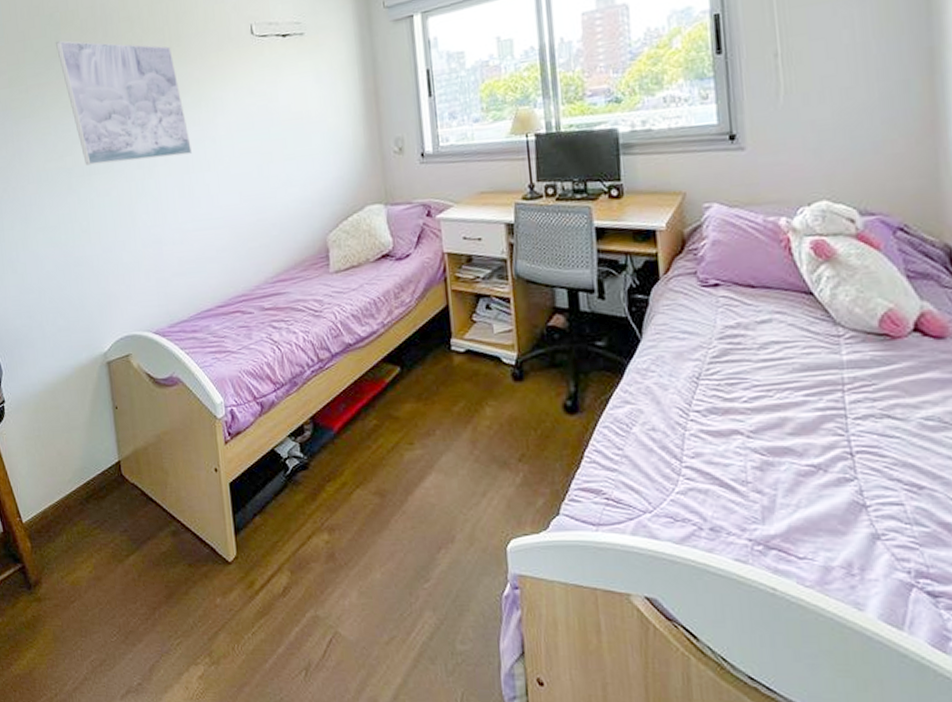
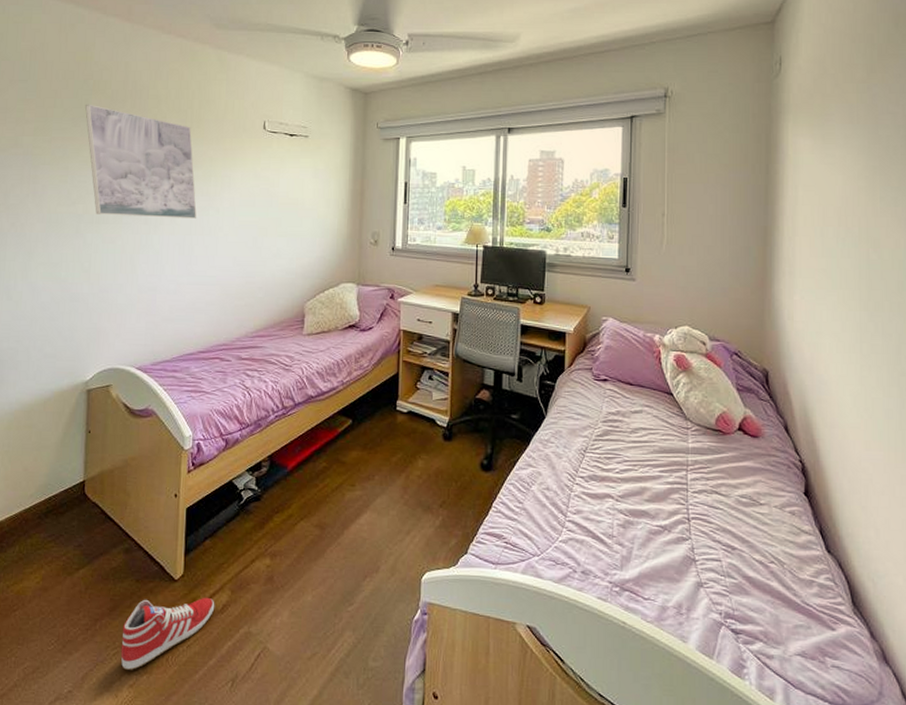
sneaker: none [182,579,276,660] -> present [120,597,215,670]

